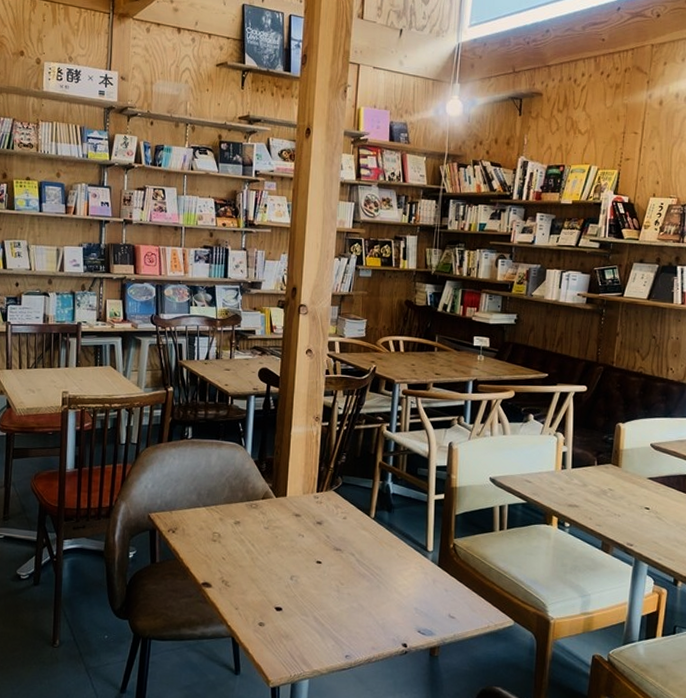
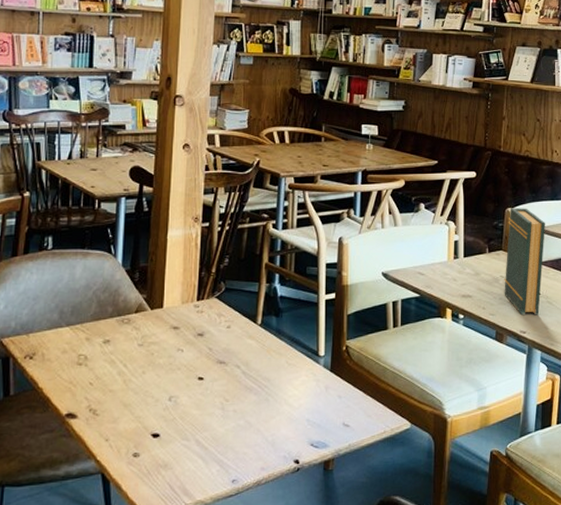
book: none [612,423,657,530] -> present [504,208,545,315]

